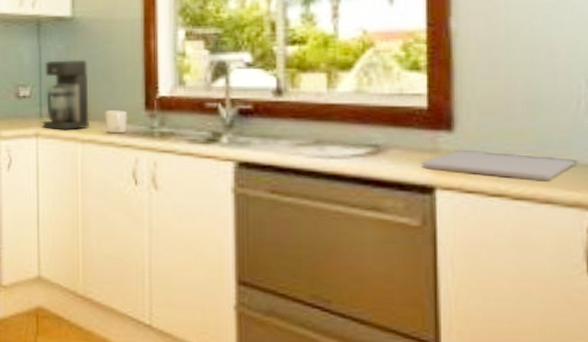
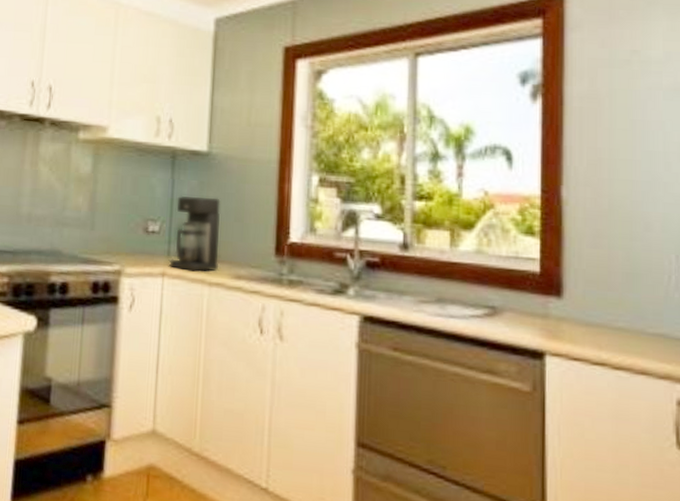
mug: present [105,110,128,134] -> none [234,253,258,279]
cutting board: present [421,150,577,182] -> none [533,317,668,353]

